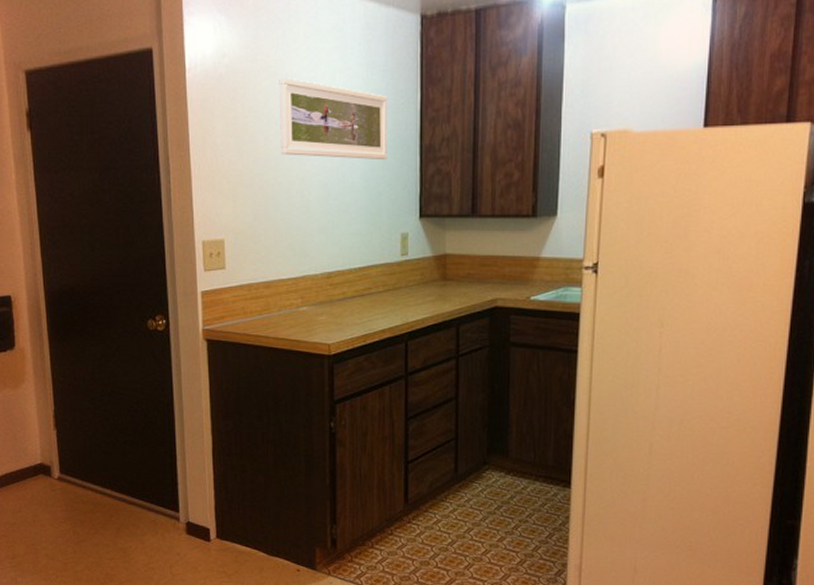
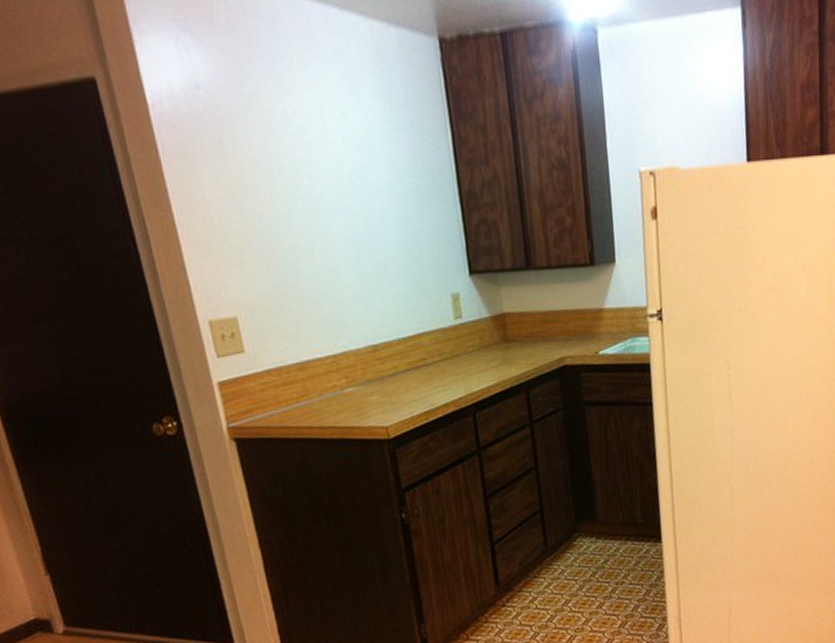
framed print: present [279,76,388,160] -> none [275,113,423,211]

